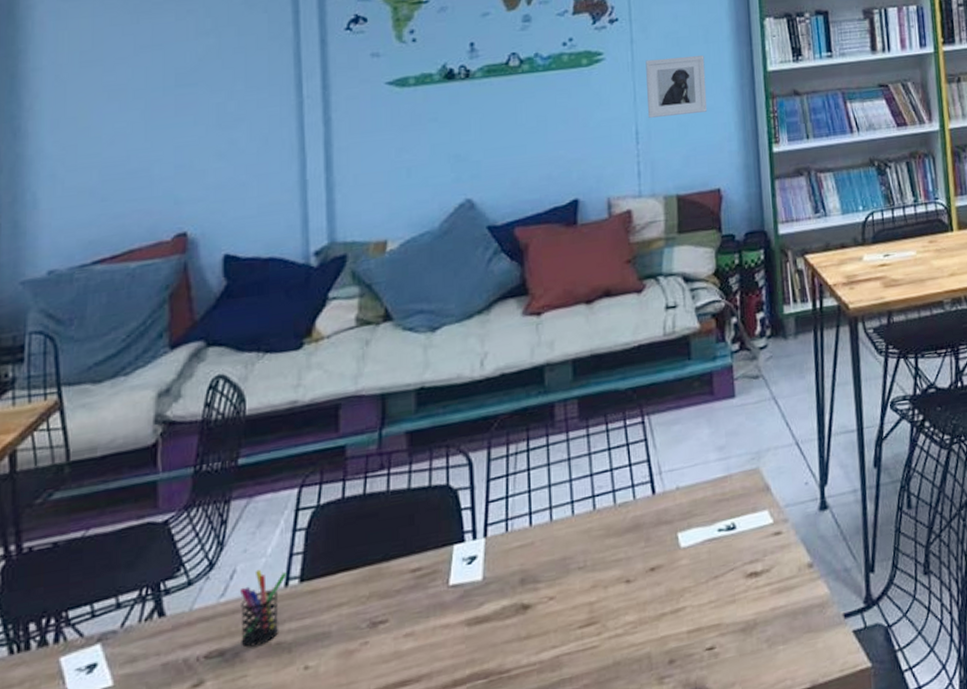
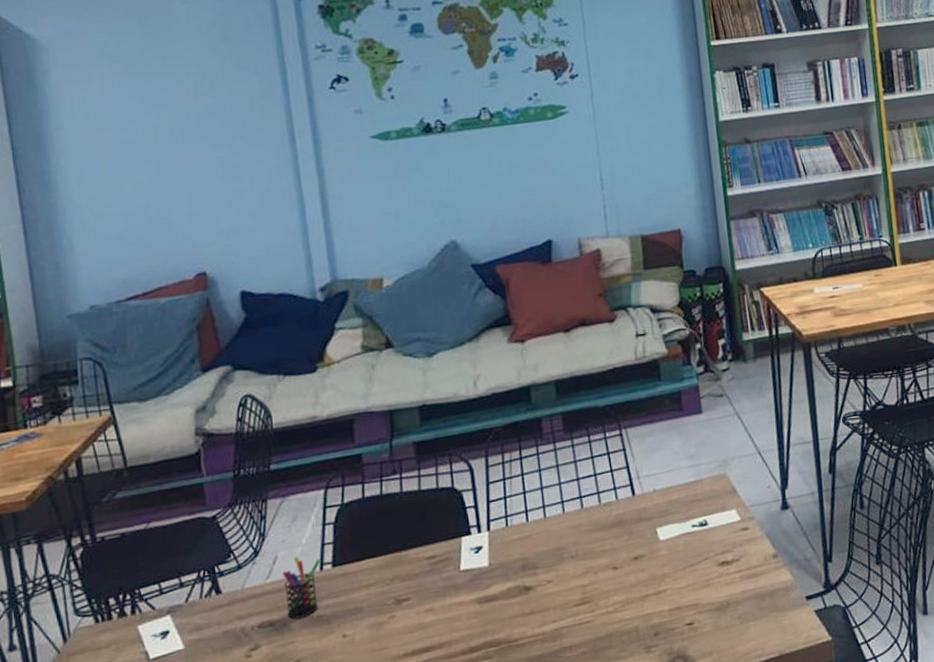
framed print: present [645,55,707,118] -> none [606,107,665,166]

